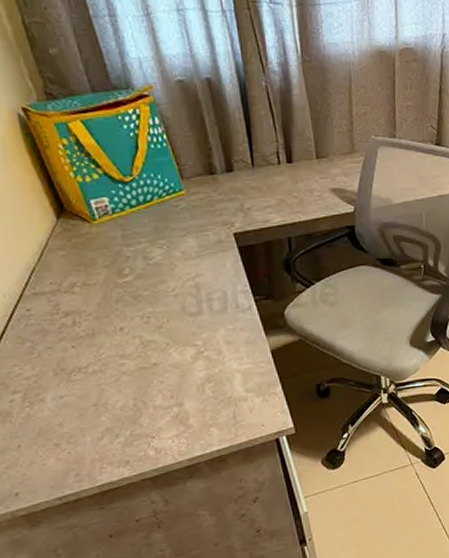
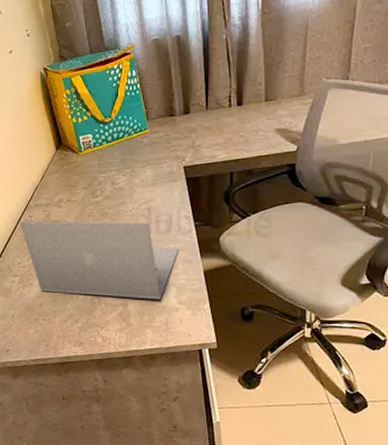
laptop: none [12,302,240,407] -> present [20,221,179,299]

